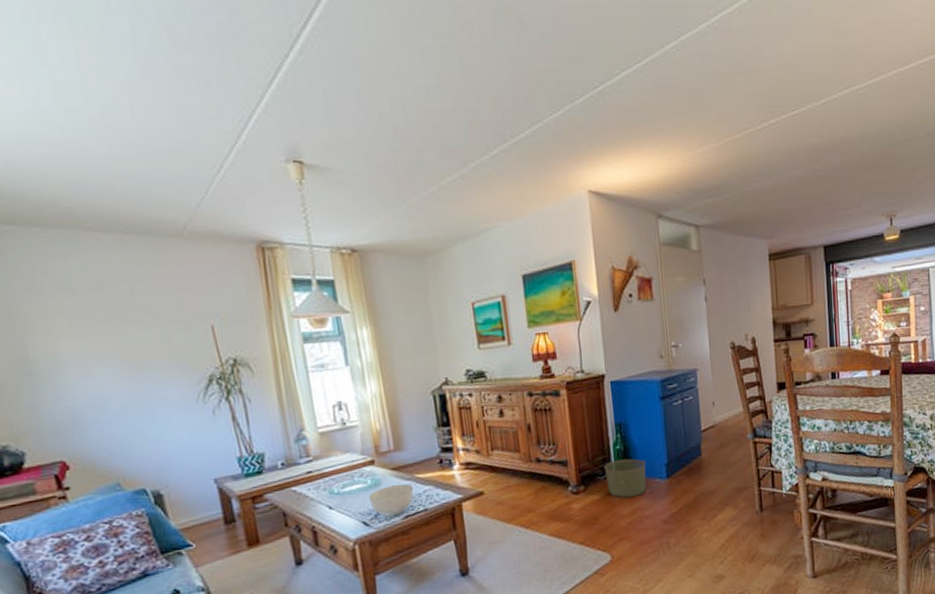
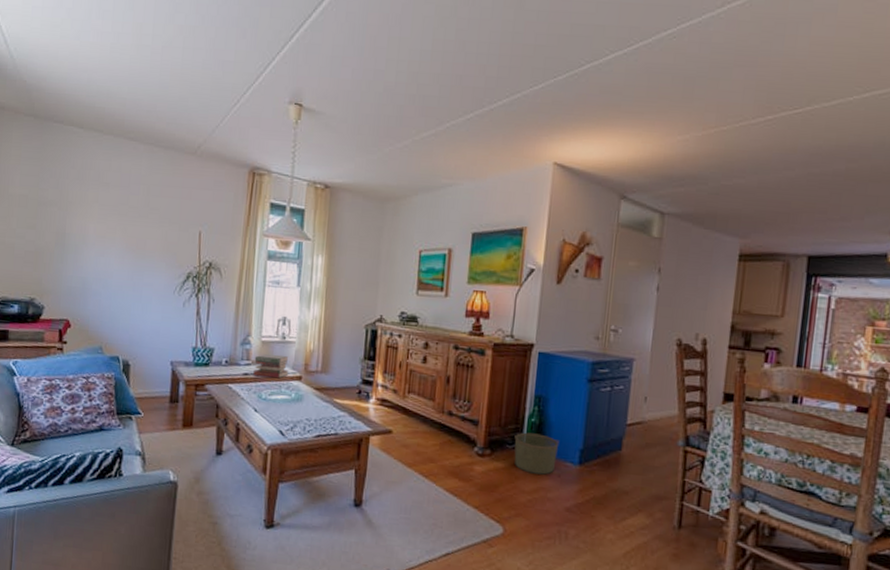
books: none [315,442,358,472] -> present [253,354,288,379]
bowl: present [369,484,414,517] -> none [289,403,330,433]

